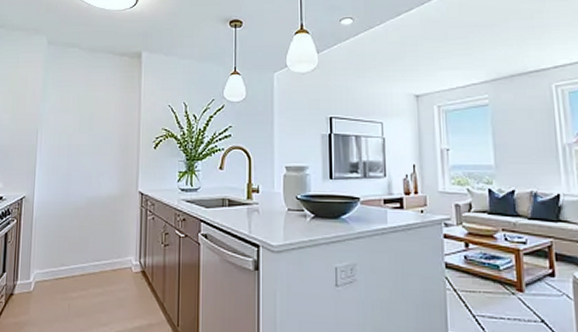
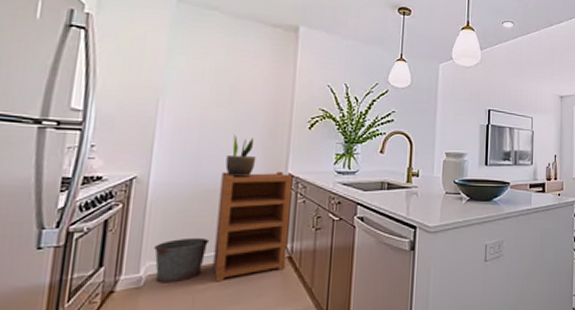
bucket: none [38,250,79,290] -> present [153,237,210,284]
cupboard: none [82,190,143,292] -> present [213,172,293,282]
potted plant: none [88,156,112,197] -> present [225,134,256,179]

